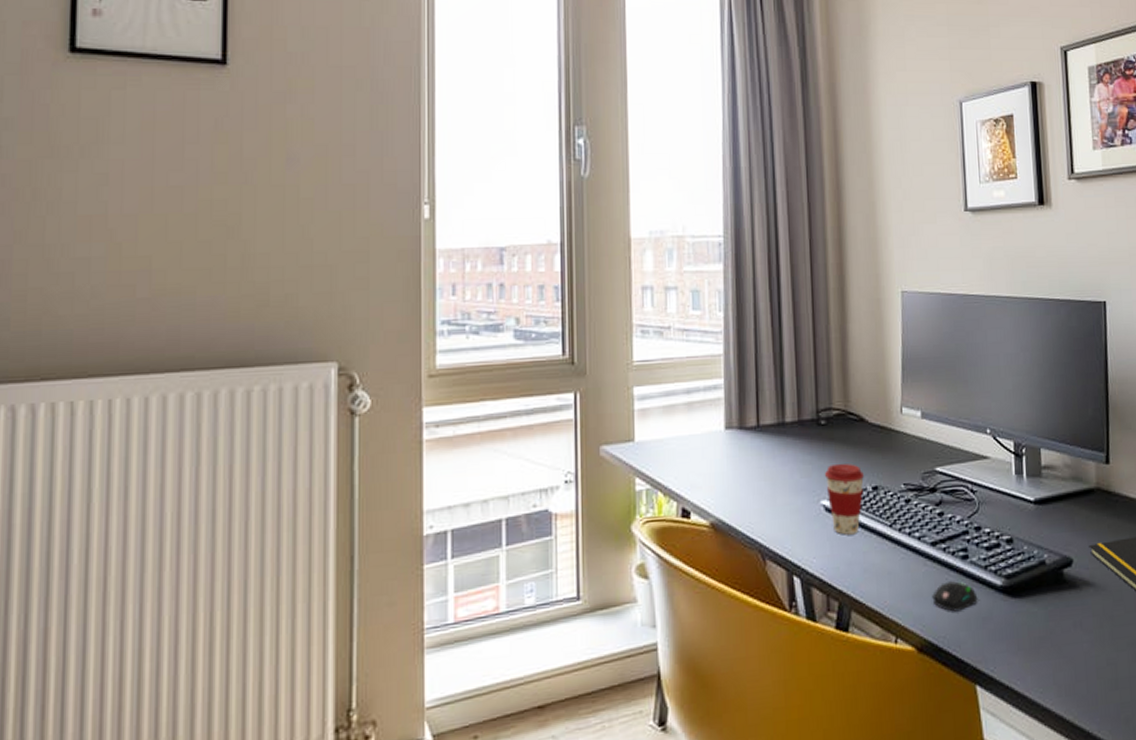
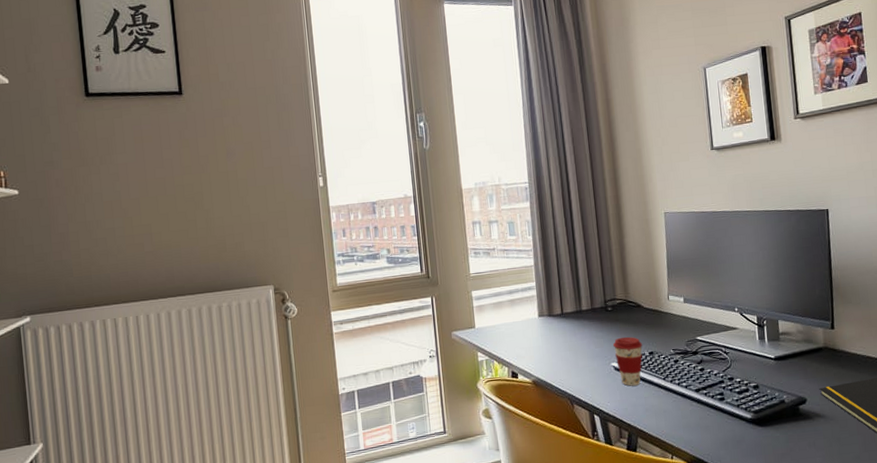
mouse: present [932,581,978,612] -> none [698,416,733,437]

